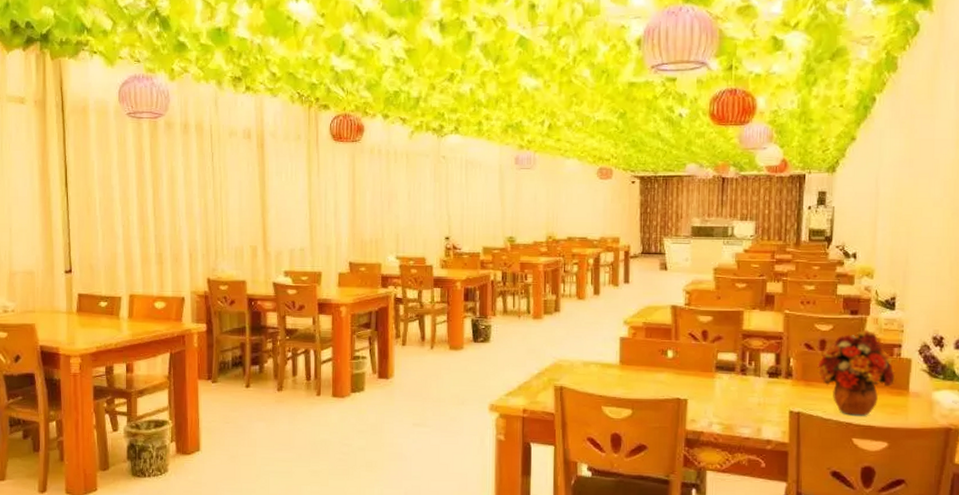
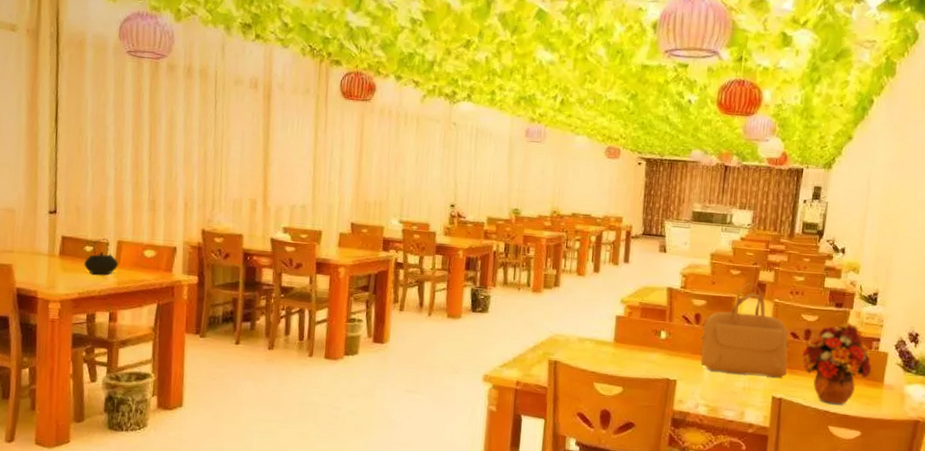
teapot: none [100,293,132,329] -> present [84,238,119,275]
handbag: none [709,295,804,391] -> present [700,283,790,378]

